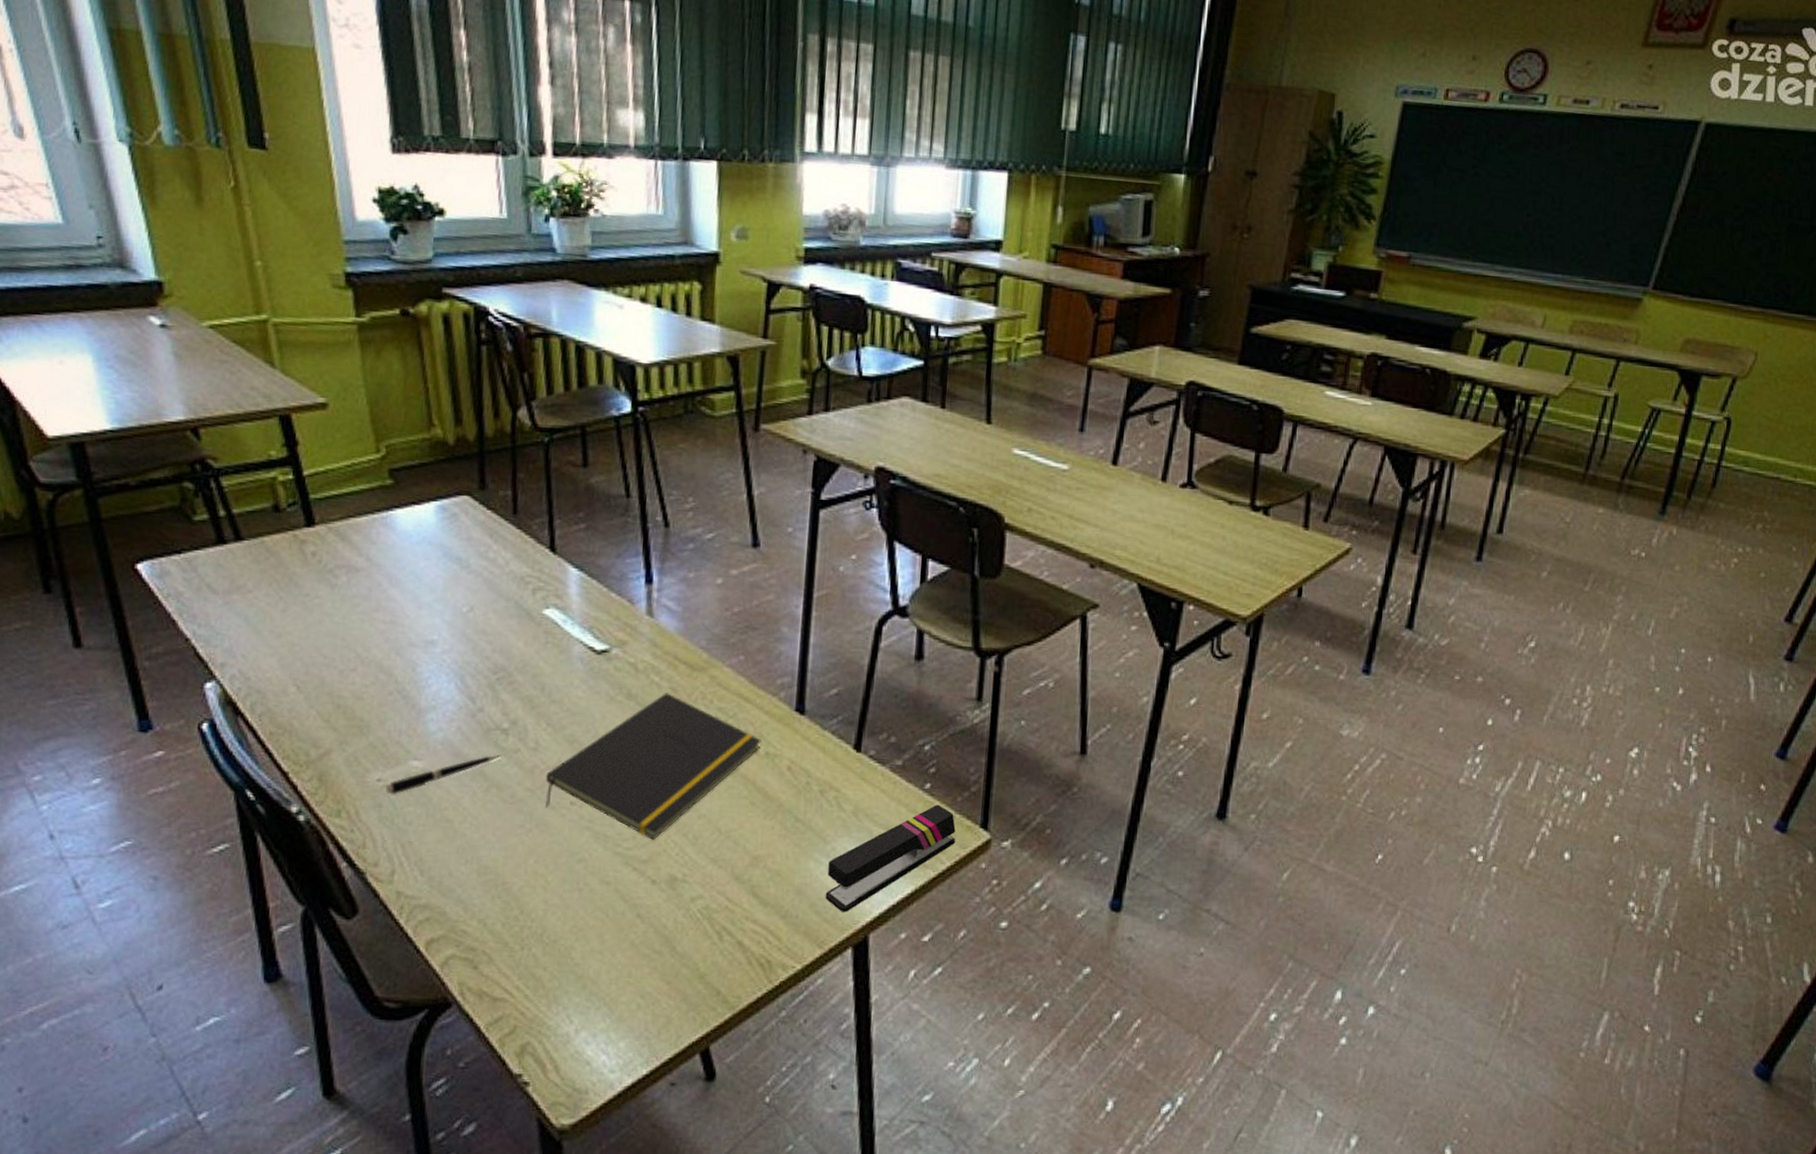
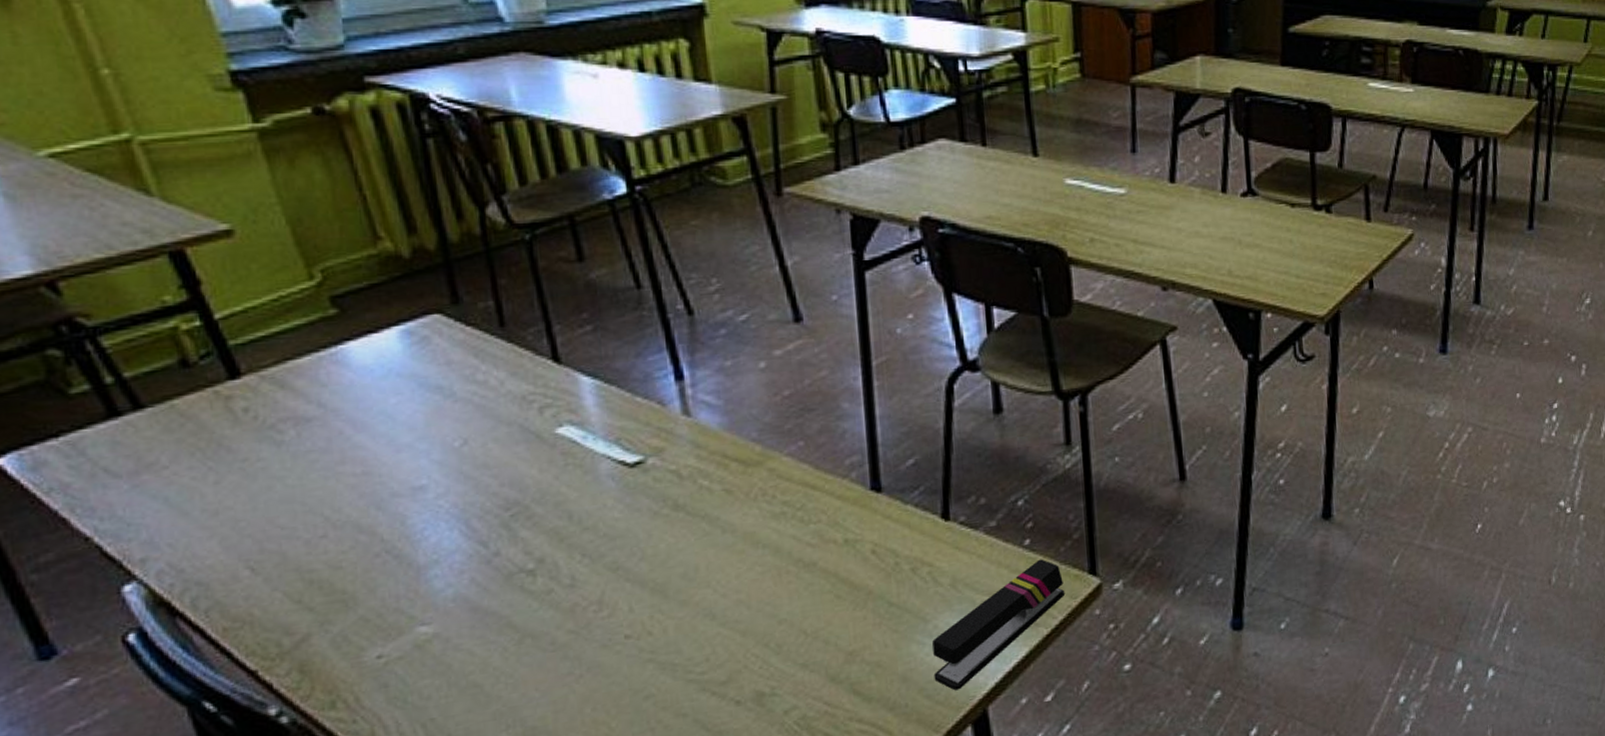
pen: present [385,754,503,795] -> none [388,599,533,671]
notepad: present [545,693,761,840] -> none [589,495,838,658]

